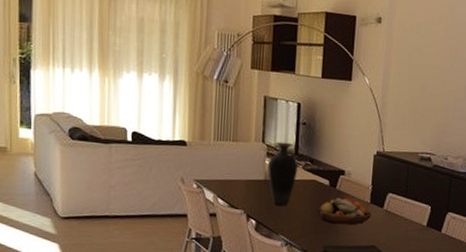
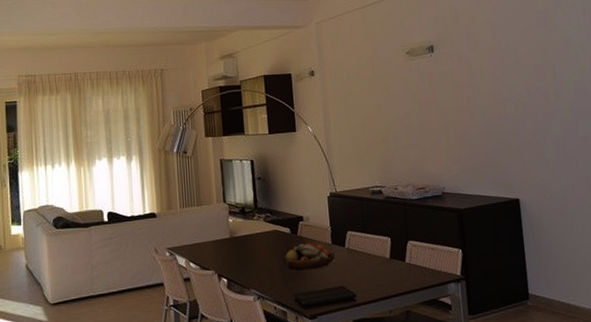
vase: present [268,142,299,206] -> none [231,198,260,261]

